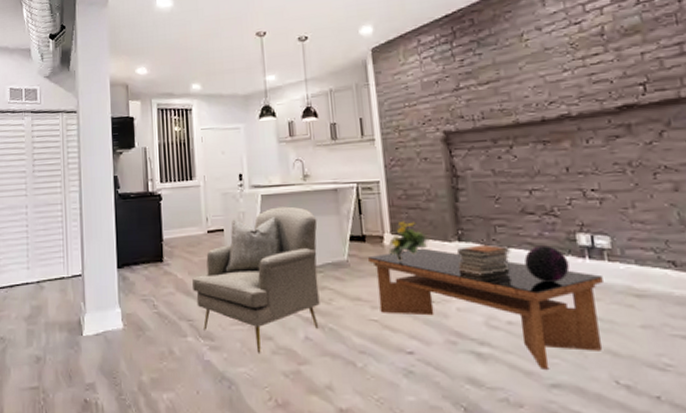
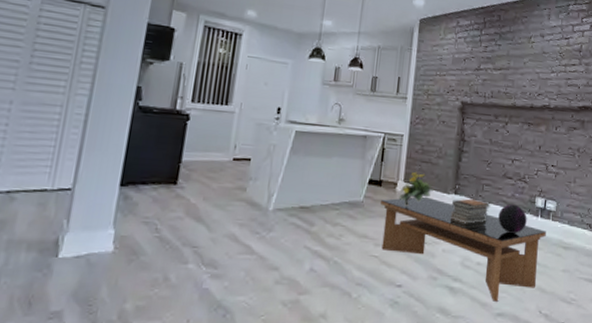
armchair: present [192,206,320,353] -> none [205,144,344,282]

